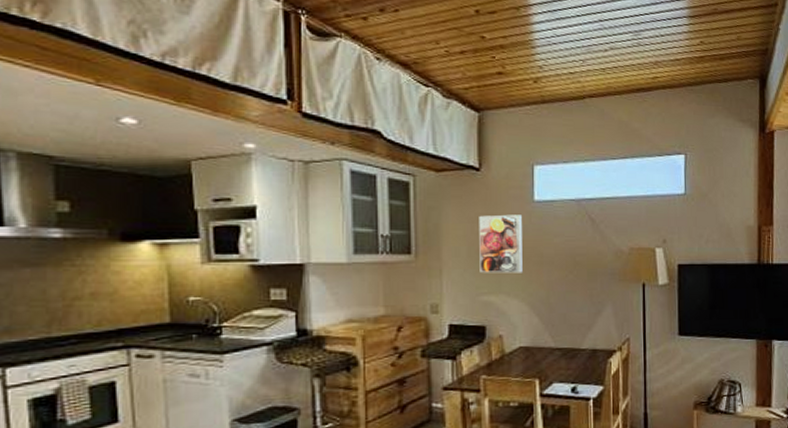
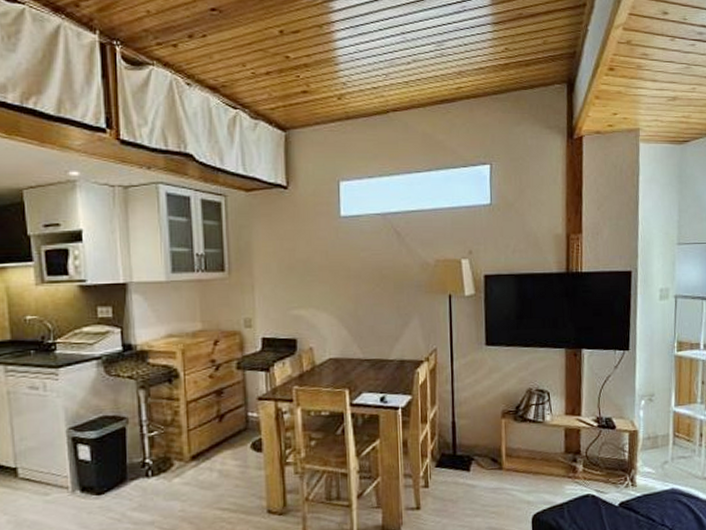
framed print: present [479,214,523,273] -> none [288,230,331,288]

